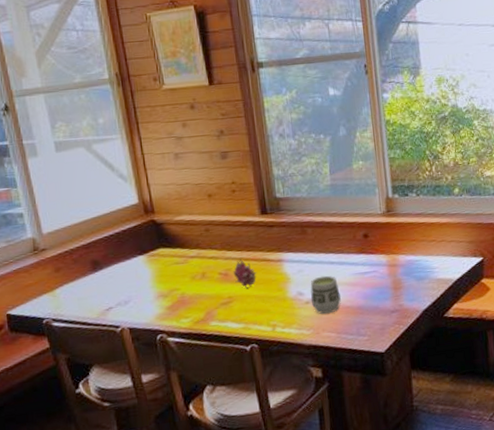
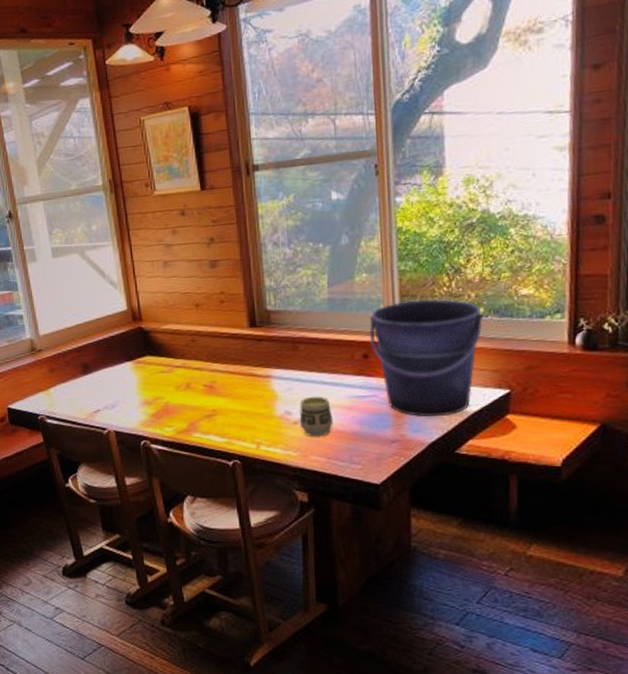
fruit: present [233,258,257,289] -> none [218,371,243,403]
bucket: none [367,182,459,287] -> present [369,299,484,417]

